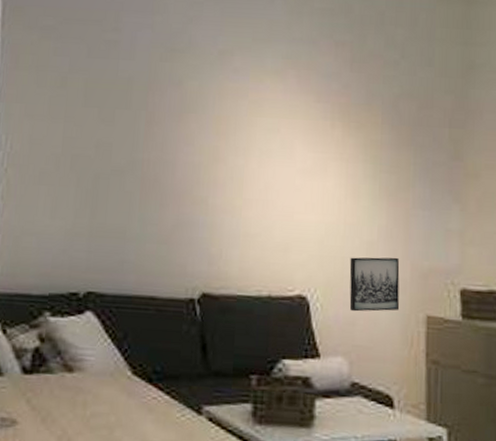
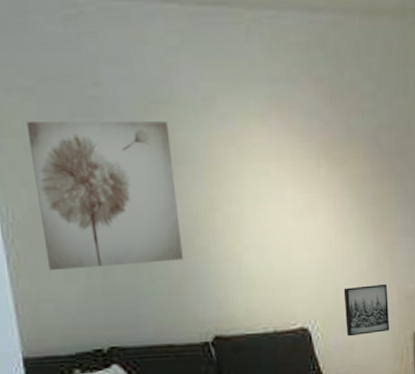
wall art: none [37,57,182,208] -> present [26,121,183,270]

